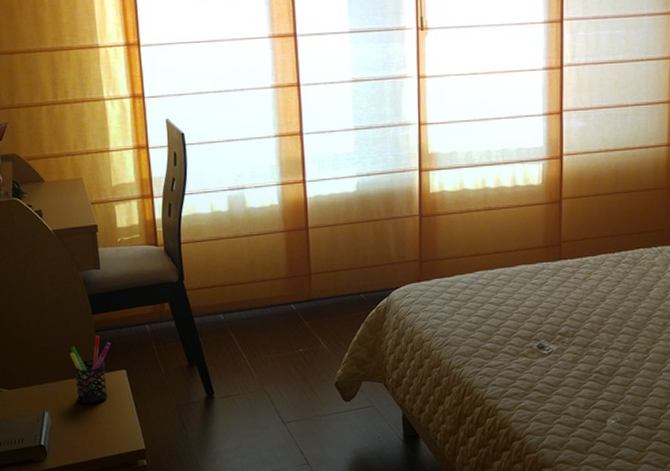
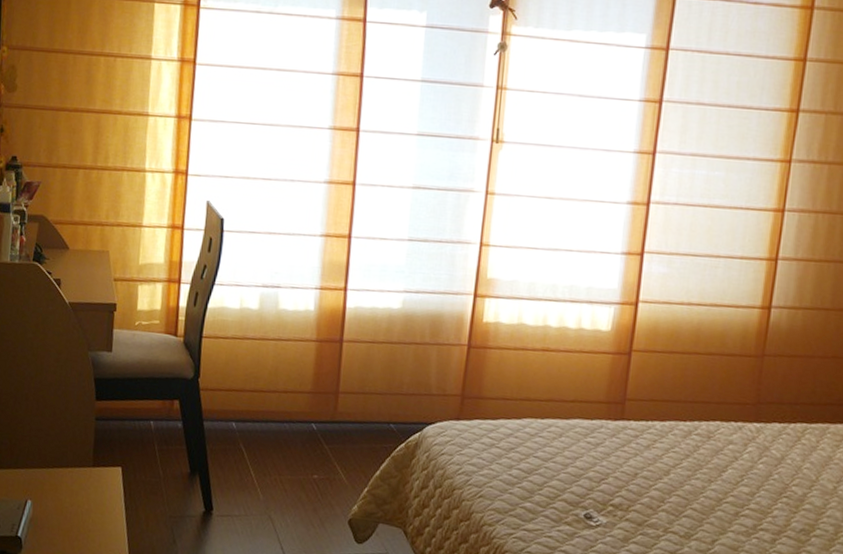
pen holder: present [70,336,112,404] -> none [64,424,111,500]

